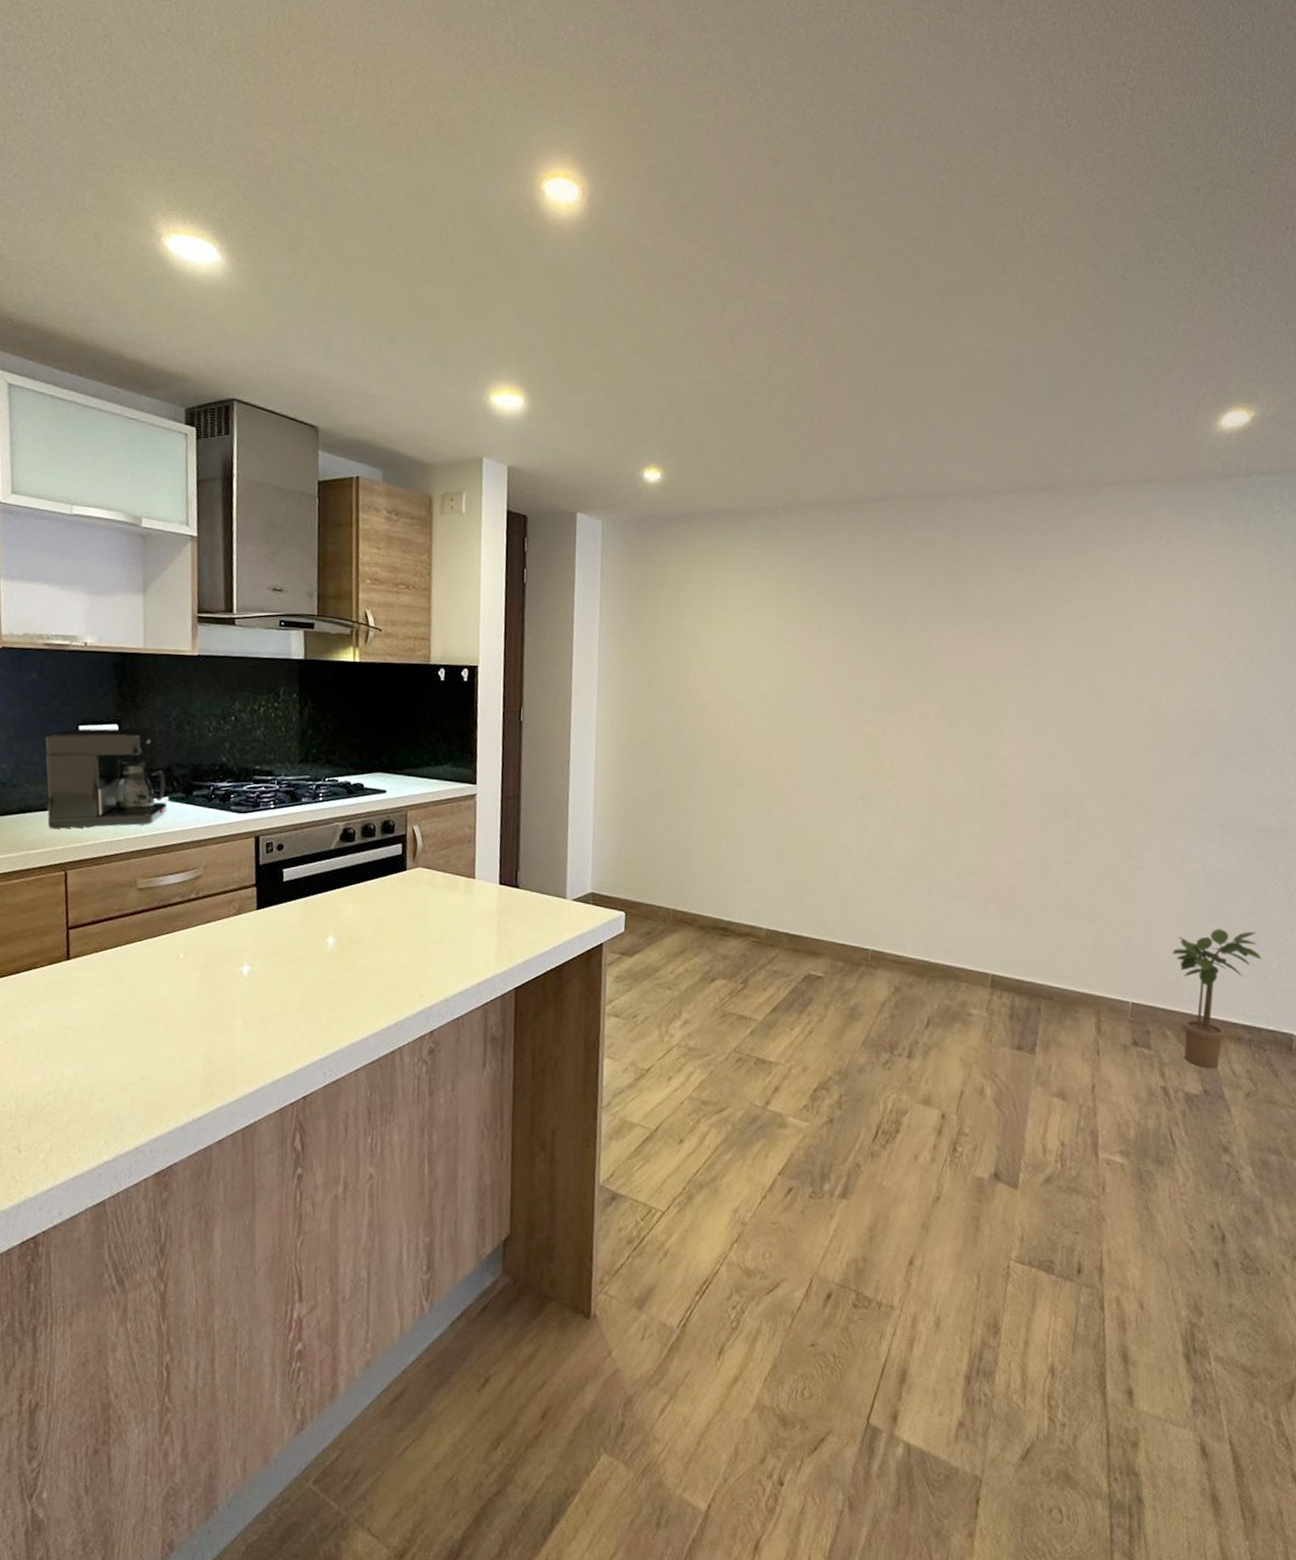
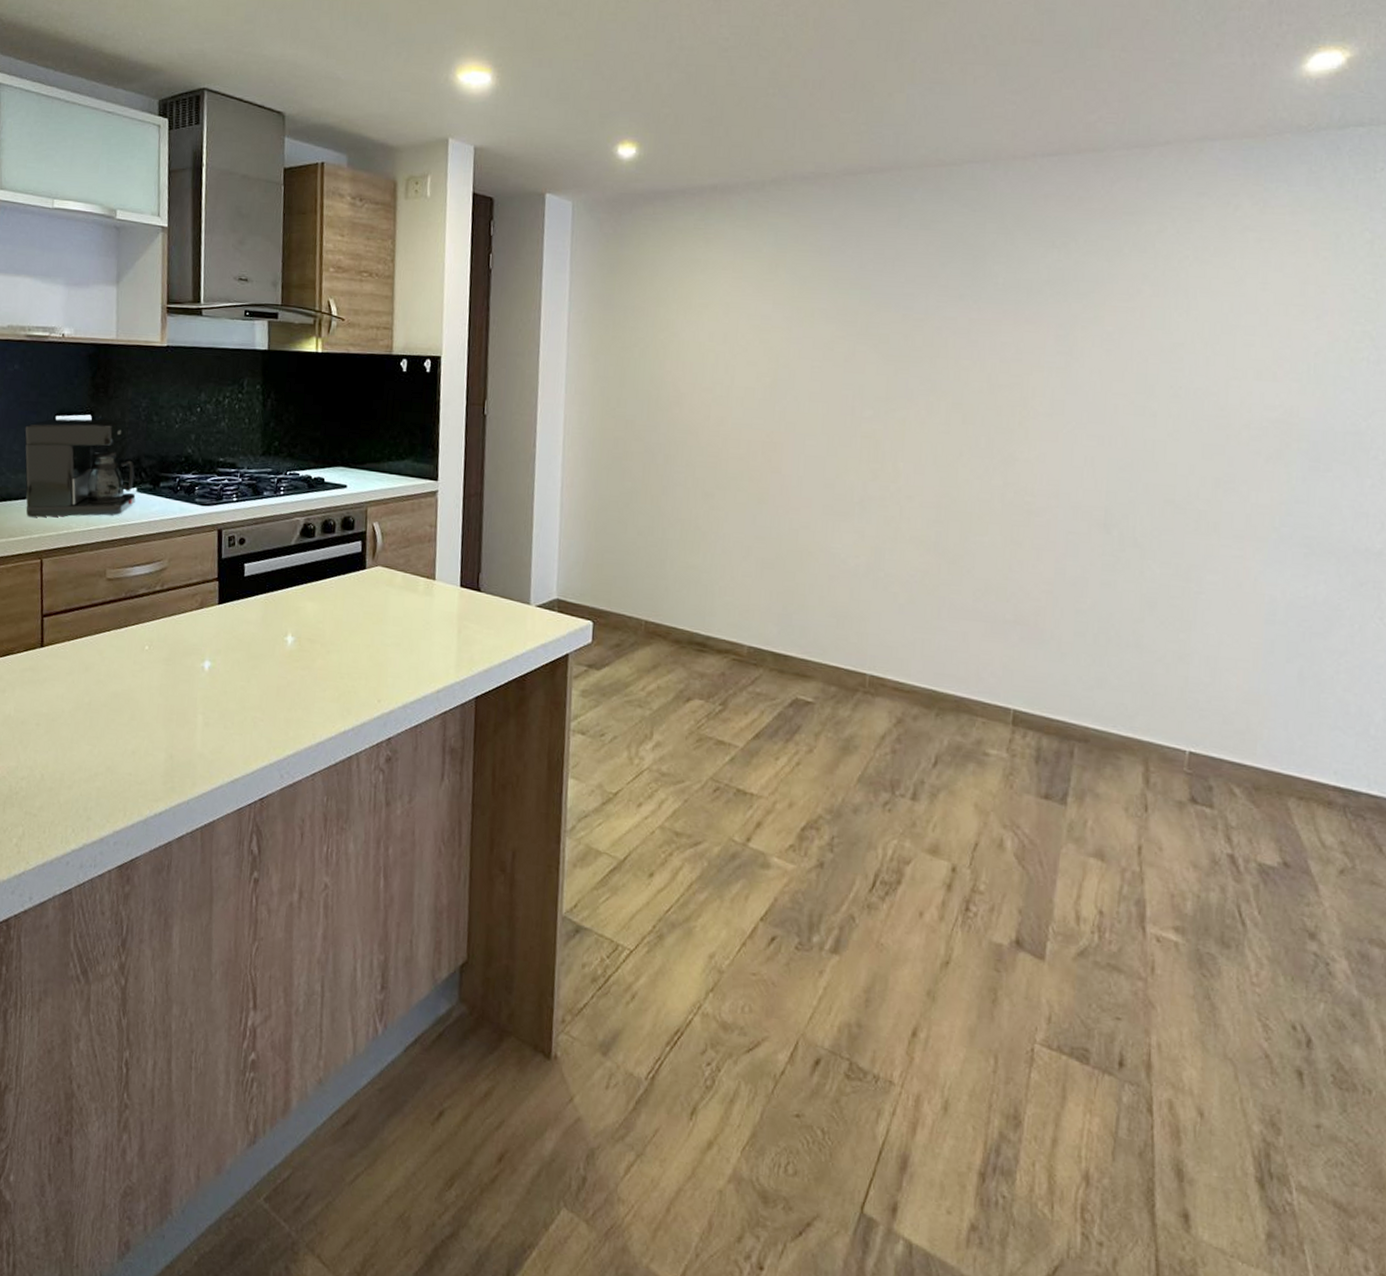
potted plant: present [1172,929,1261,1069] -> none [1242,669,1360,837]

